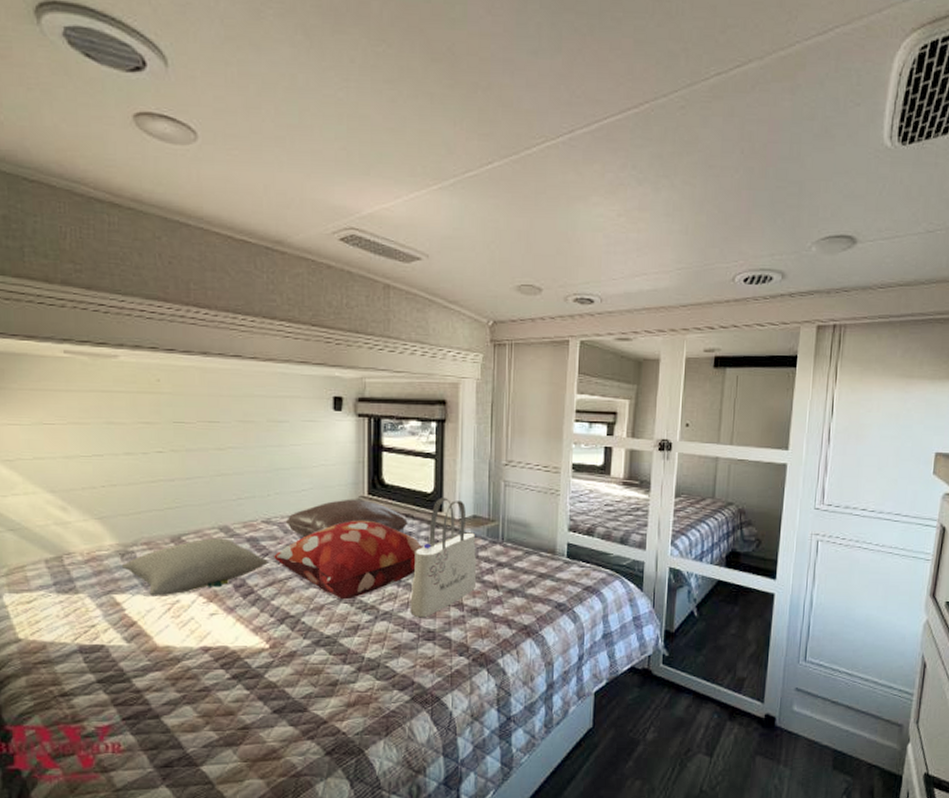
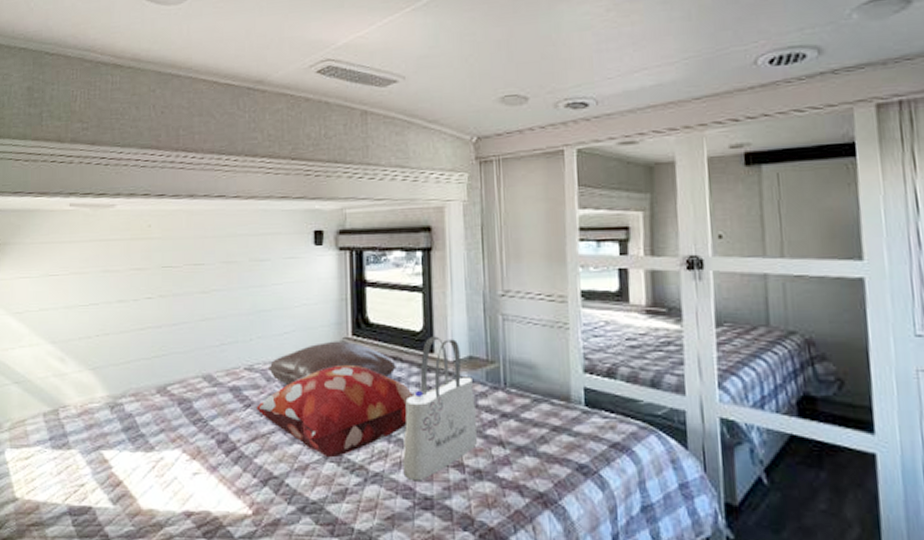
pillow: present [121,538,268,596] -> none [110,388,251,453]

